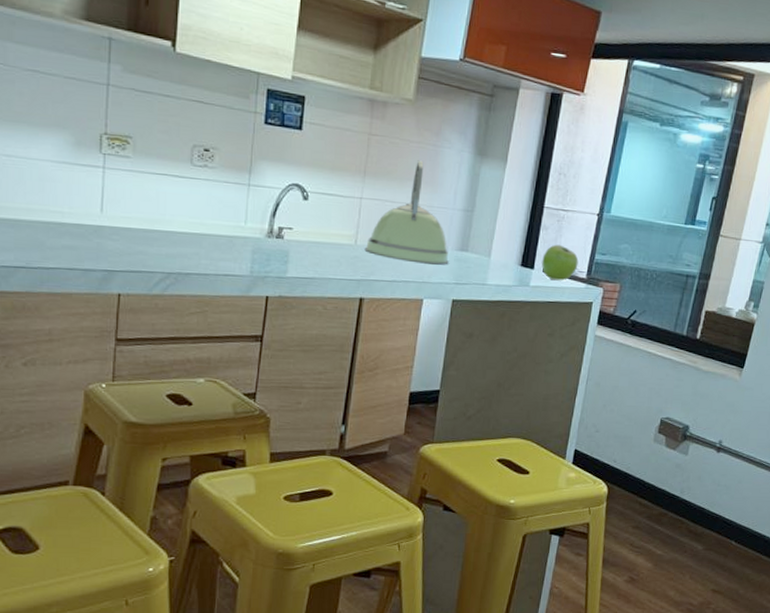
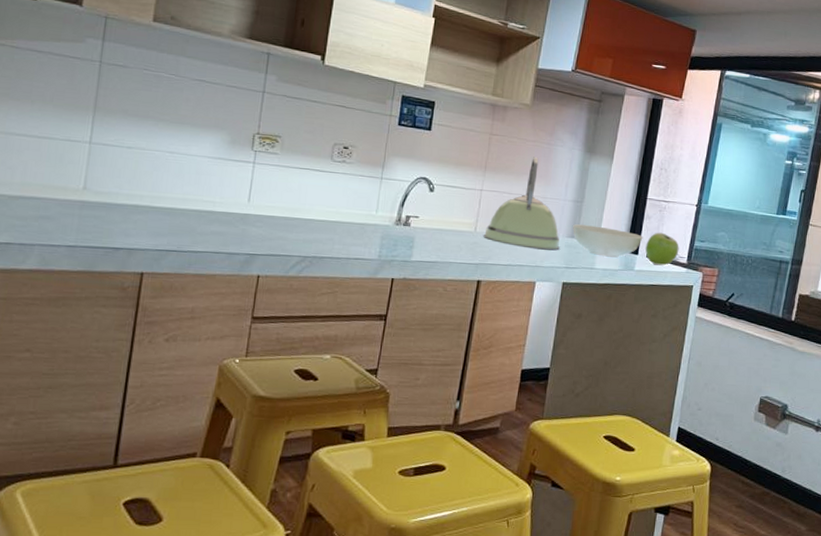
bowl: none [462,236,539,273] -> present [572,224,643,258]

